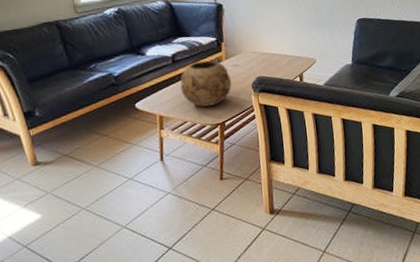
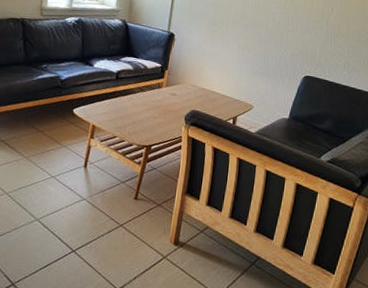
decorative bowl: present [180,60,232,108] -> none [117,82,167,128]

